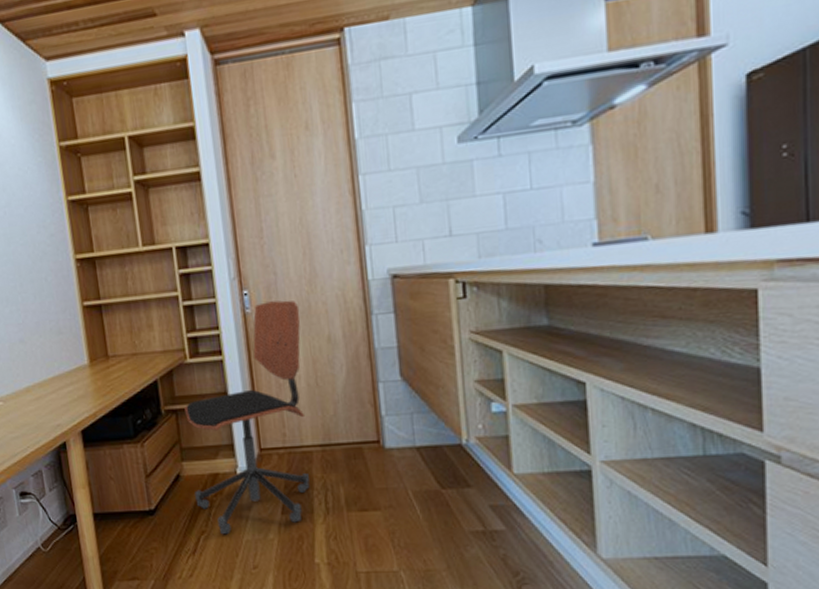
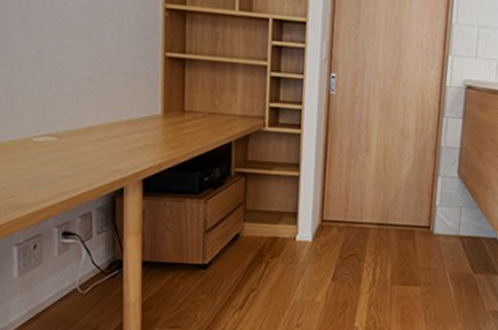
office chair: present [184,300,310,535] -> none [251,87,381,294]

